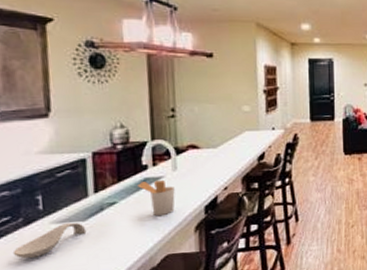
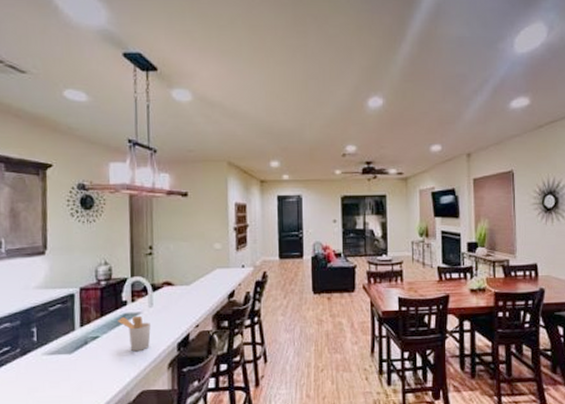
spoon rest: present [12,222,87,259] -> none [10,354,72,388]

